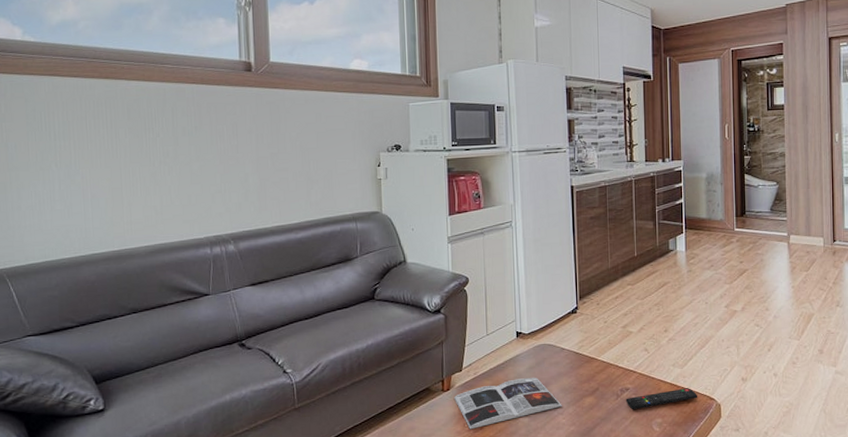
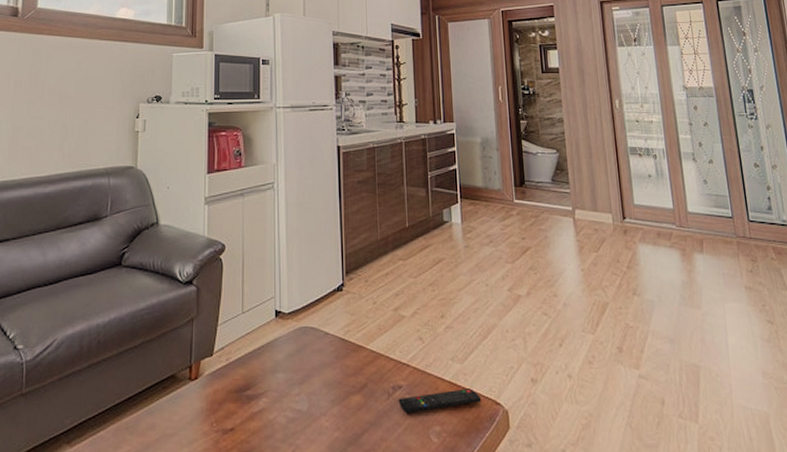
magazine: present [453,377,562,430] -> none [201,366,325,430]

